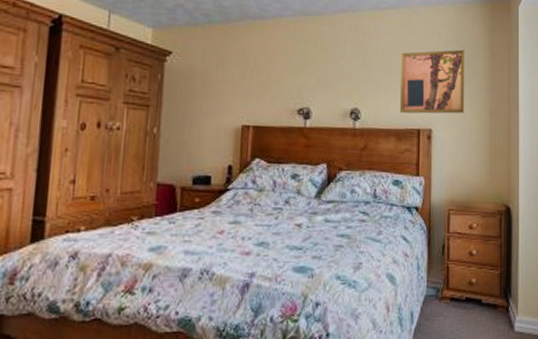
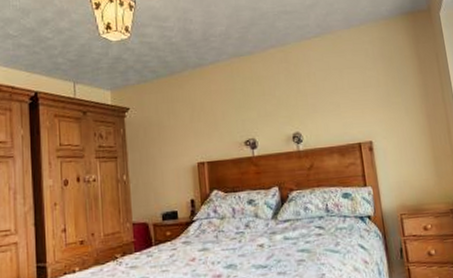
wall art: present [400,49,465,114] -> none [332,62,402,131]

